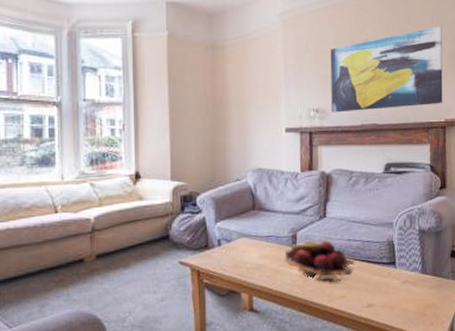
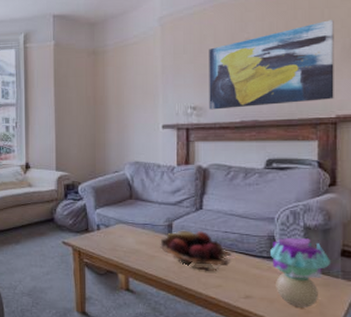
flower: none [390,242,442,311] -> present [270,238,330,307]

